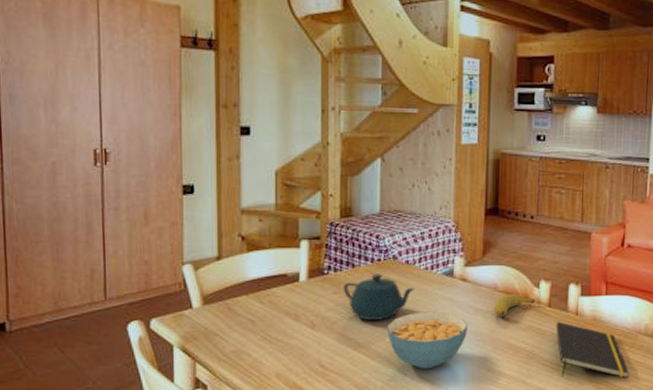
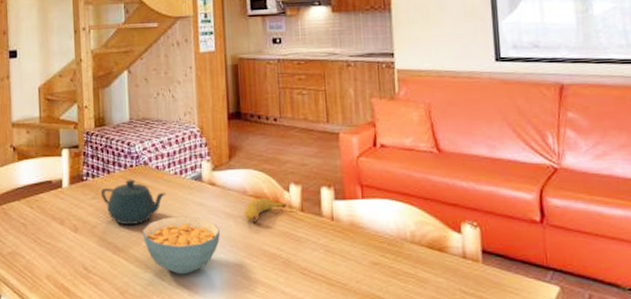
notepad: present [556,321,629,378] -> none [311,227,398,290]

